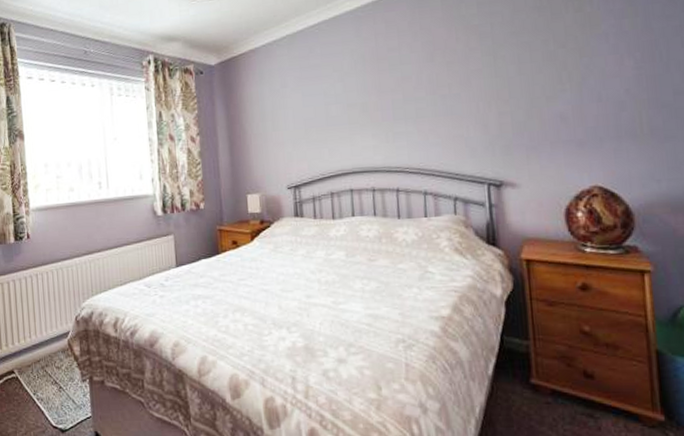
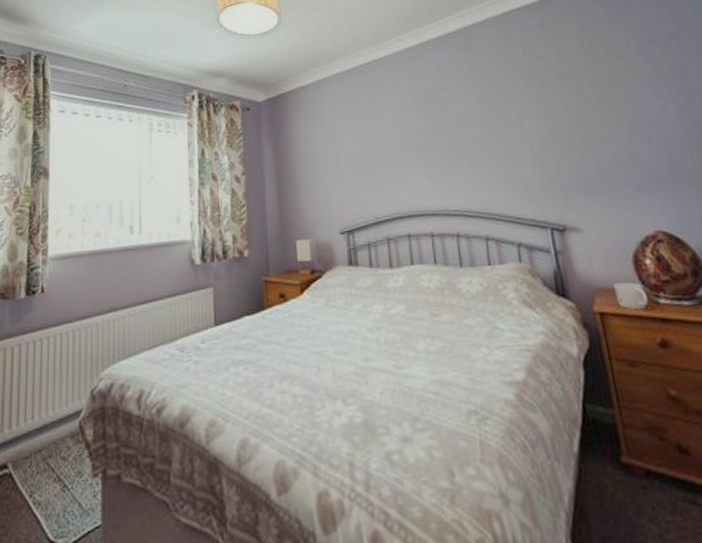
mug: none [543,232,575,258] -> present [613,281,649,310]

